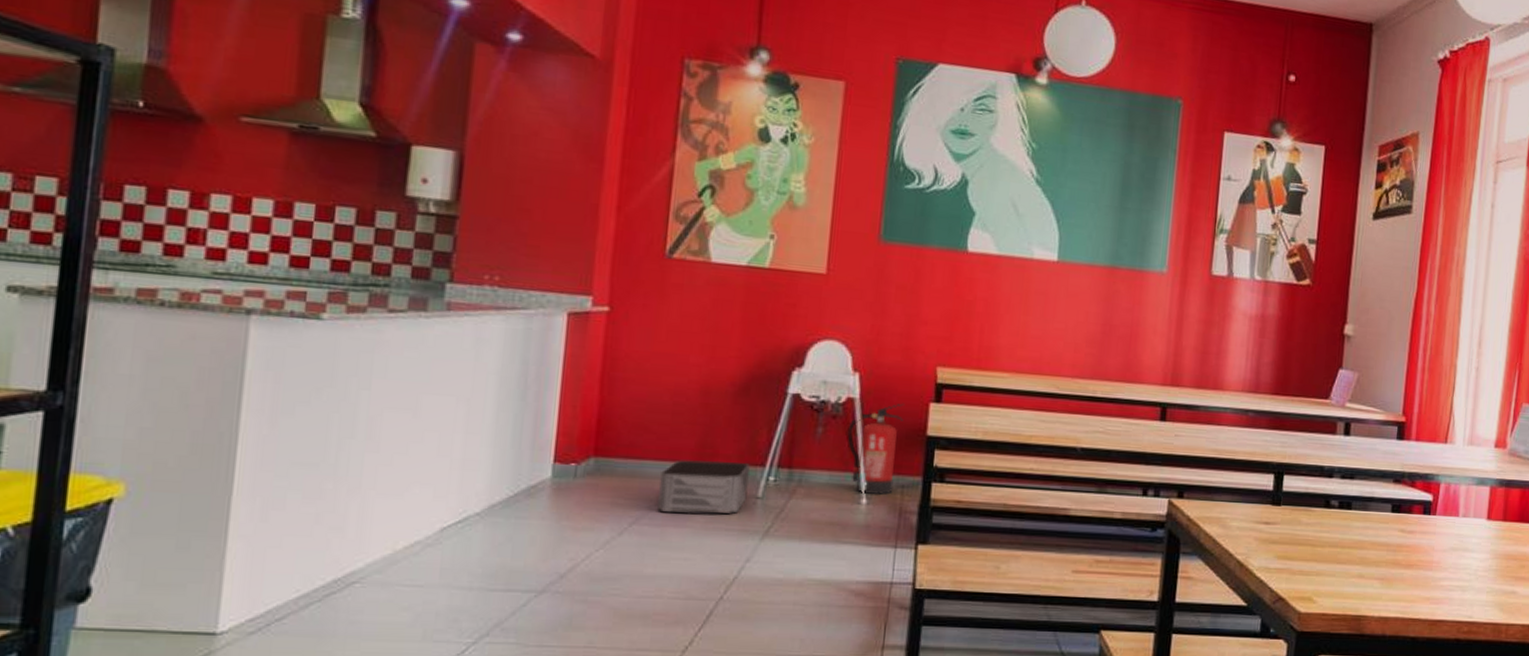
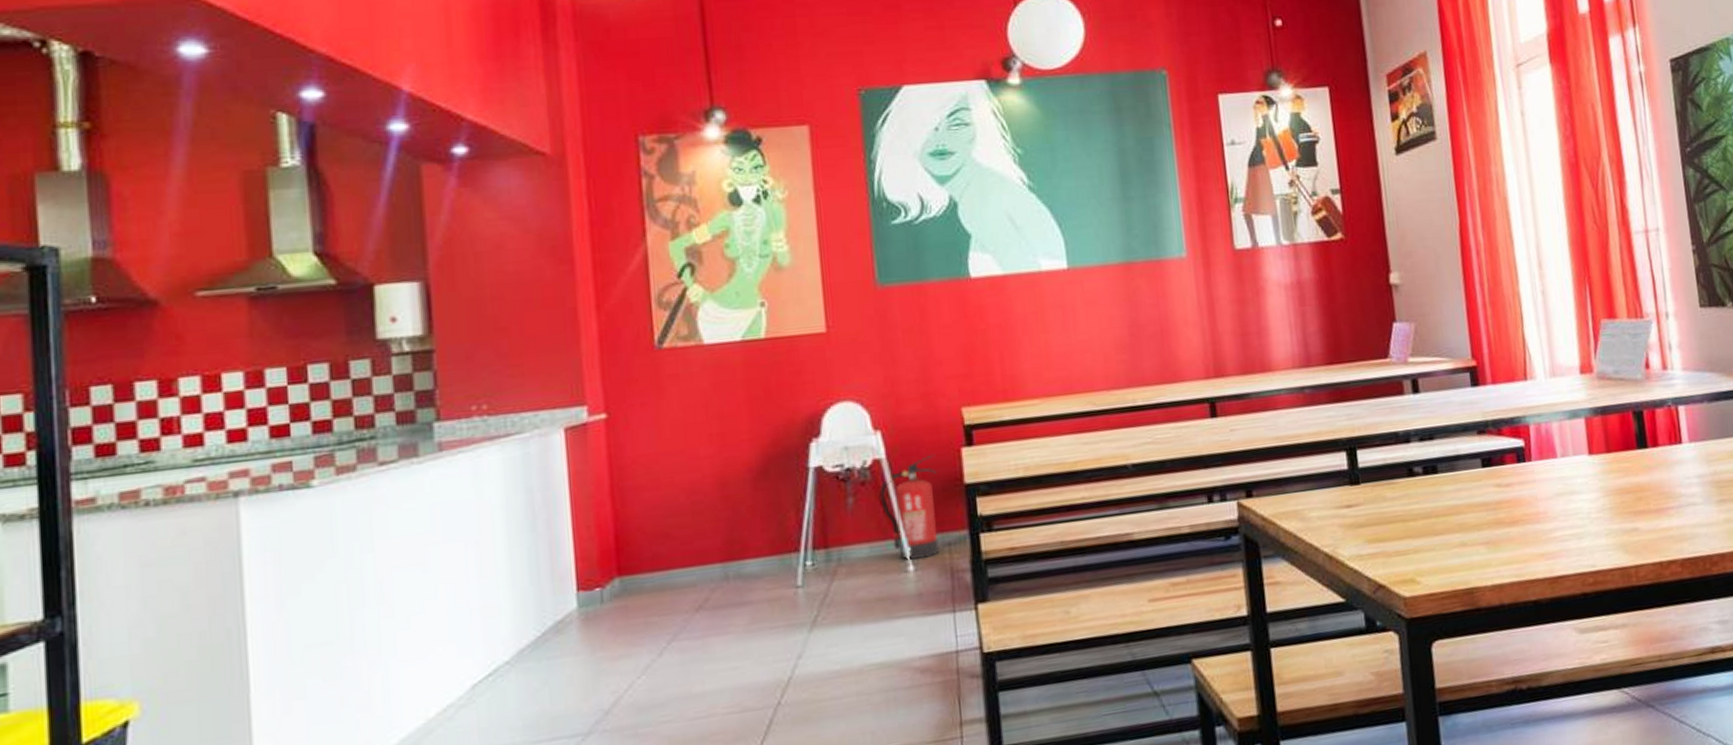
storage bin: present [656,460,750,514] -> none [691,552,787,622]

